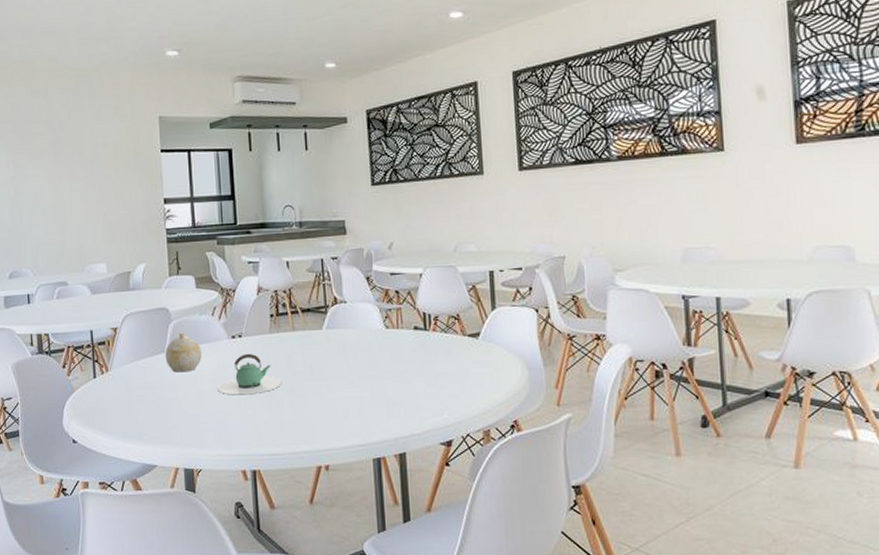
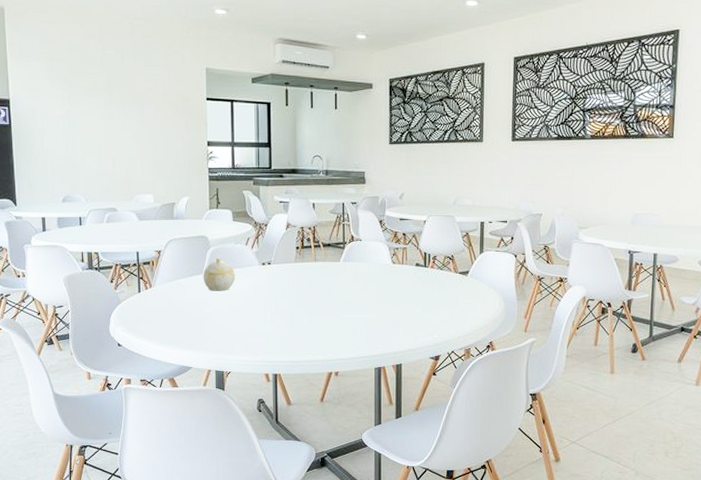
teapot: present [217,353,282,395] -> none [248,278,303,313]

